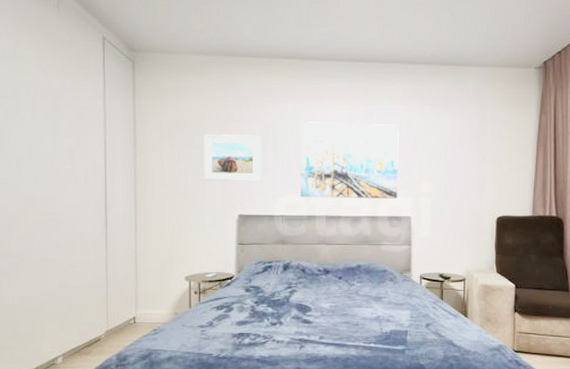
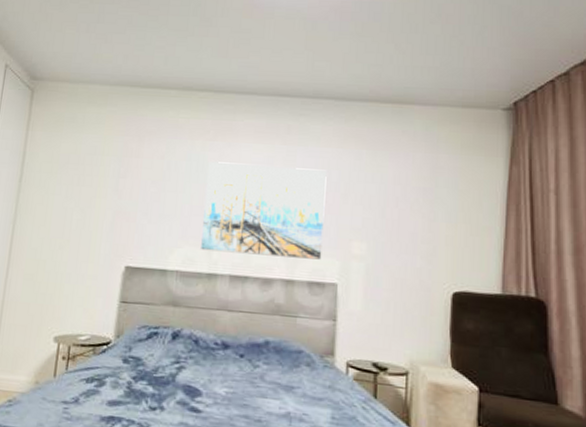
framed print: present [203,134,261,182] -> none [91,170,161,229]

